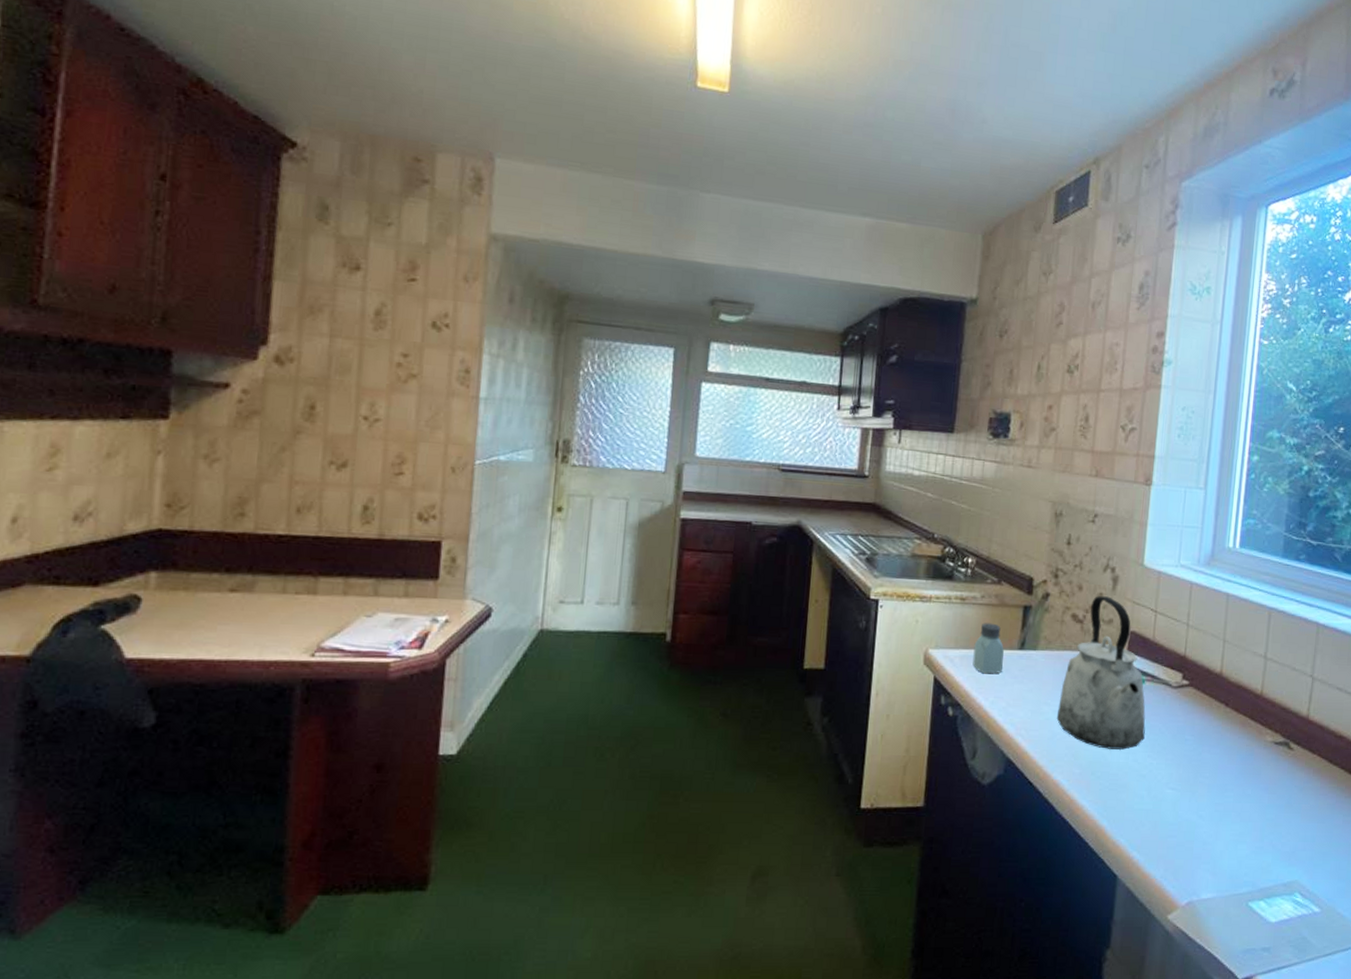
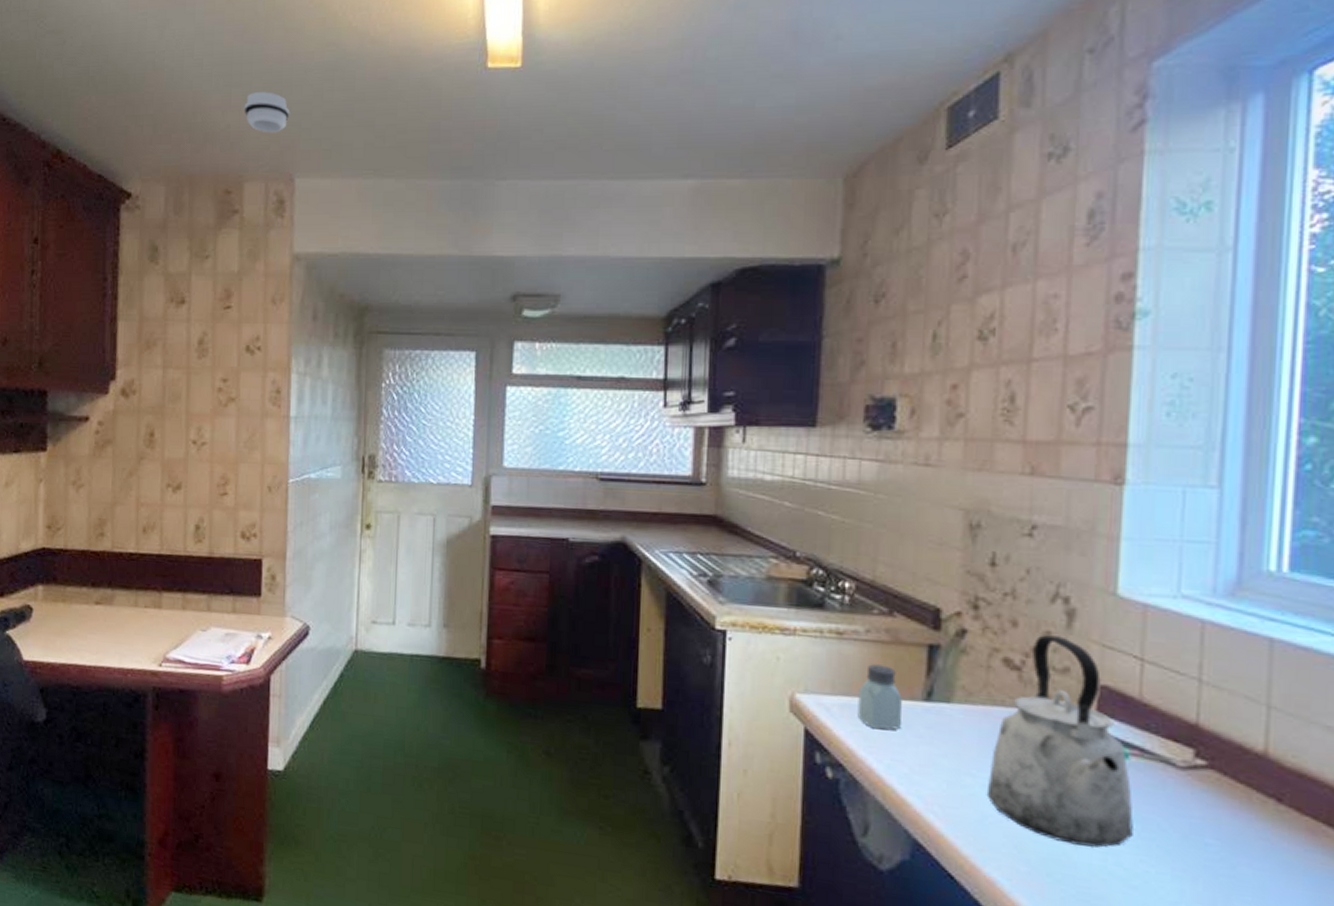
smoke detector: none [439,62,493,108] -> present [244,91,290,133]

